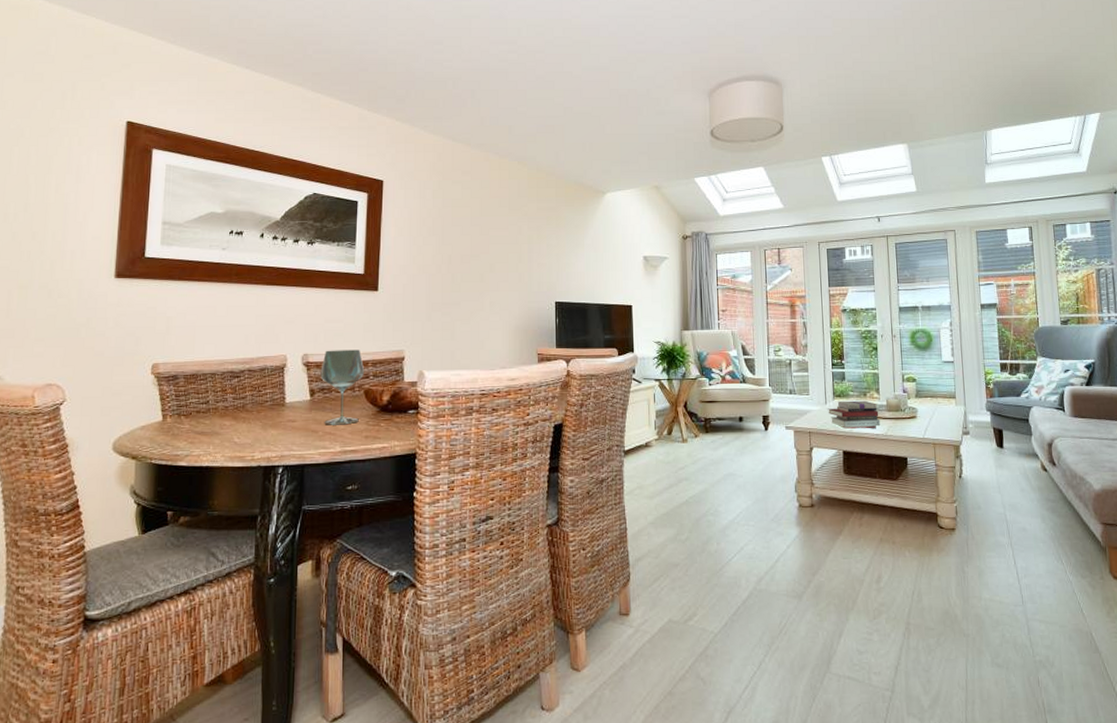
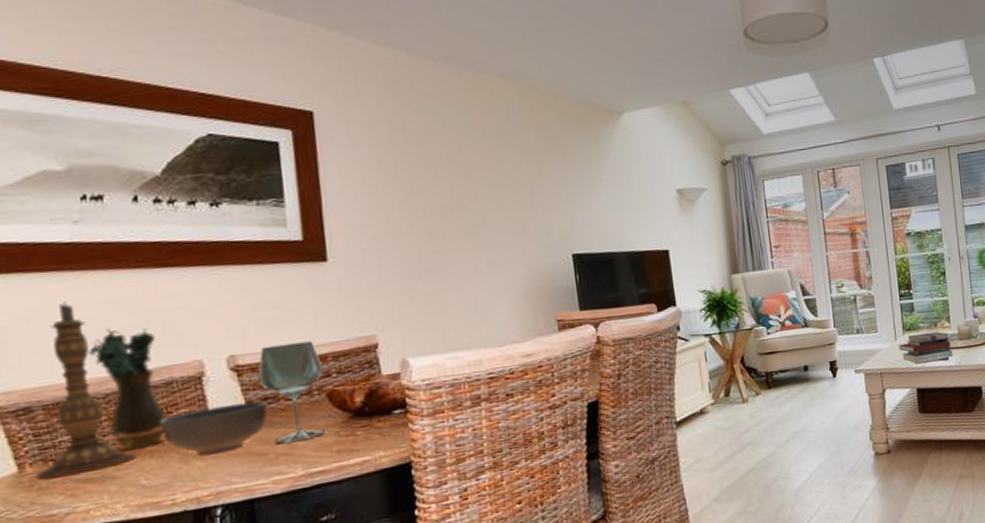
candlestick: none [172,303,235,429] -> present [36,301,138,479]
vase: none [217,325,260,415] -> present [89,328,167,451]
bowl: none [252,391,324,427] -> present [159,401,269,457]

